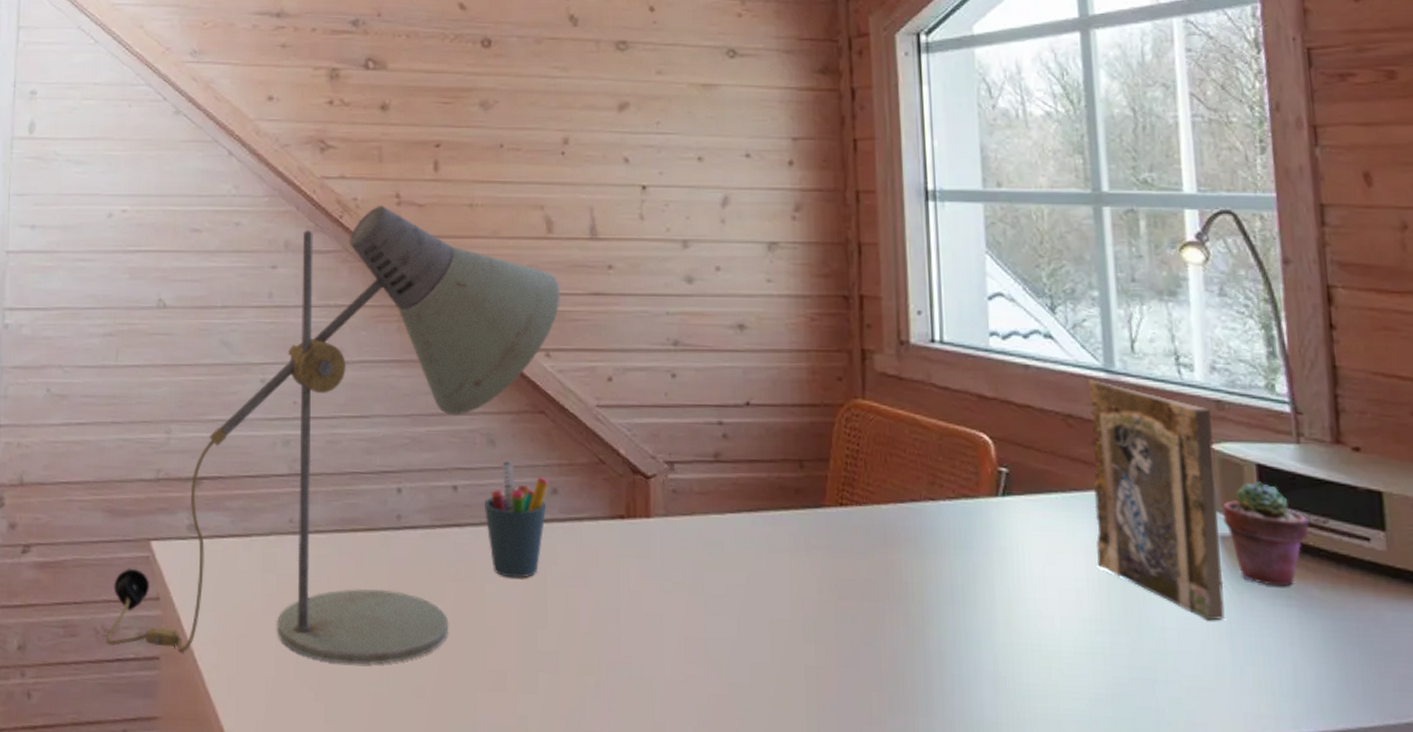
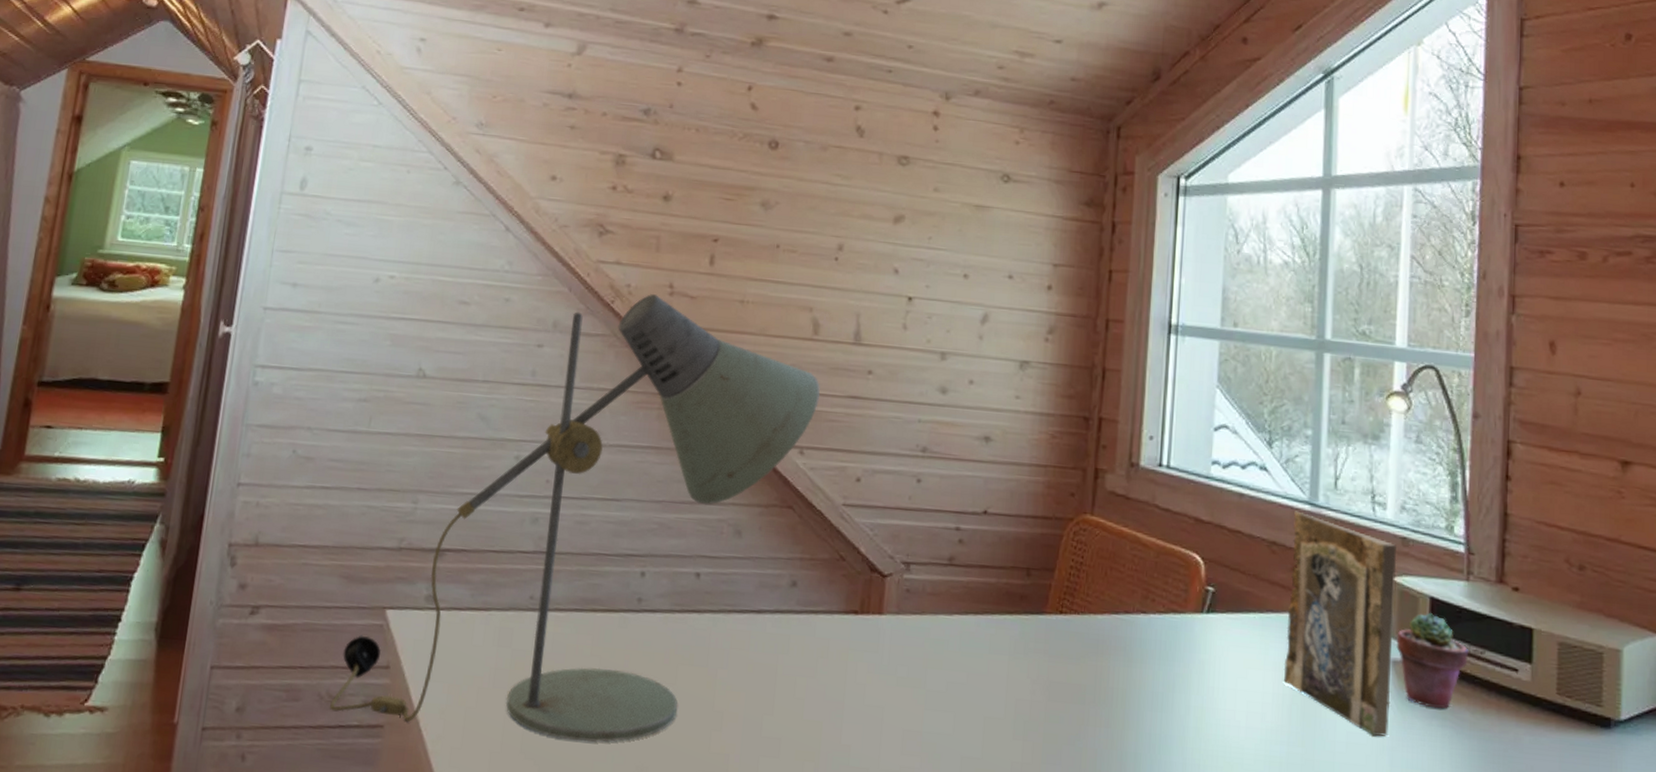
pen holder: present [483,460,549,578] -> none [724,551,790,666]

